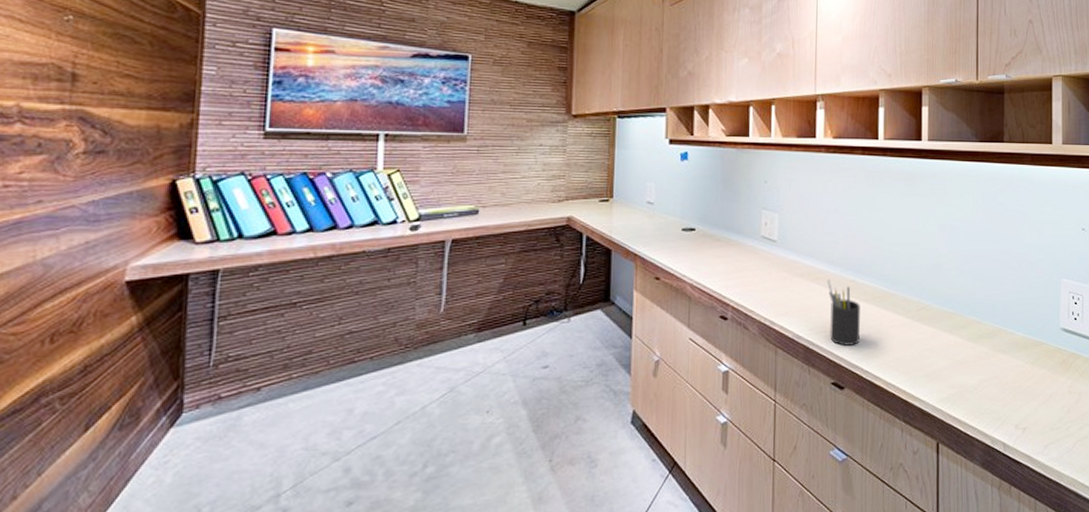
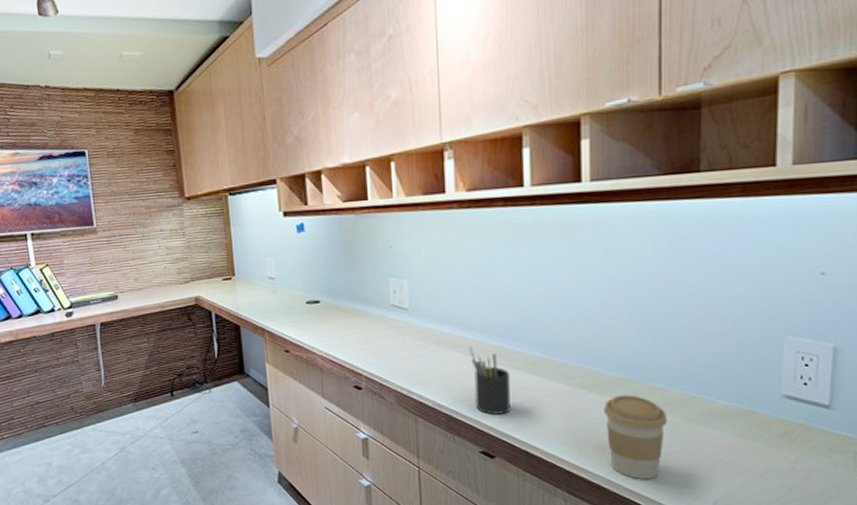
coffee cup: none [934,327,982,406] -> present [604,394,668,479]

